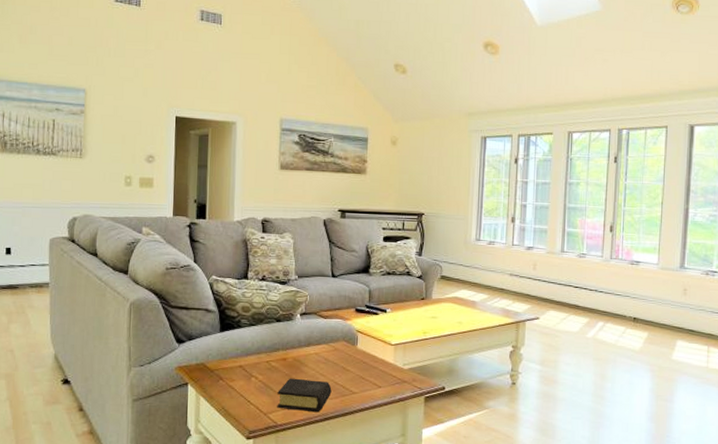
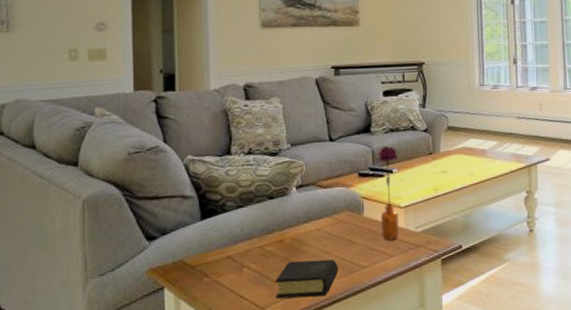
flower: none [371,286,393,373] -> present [376,145,399,241]

